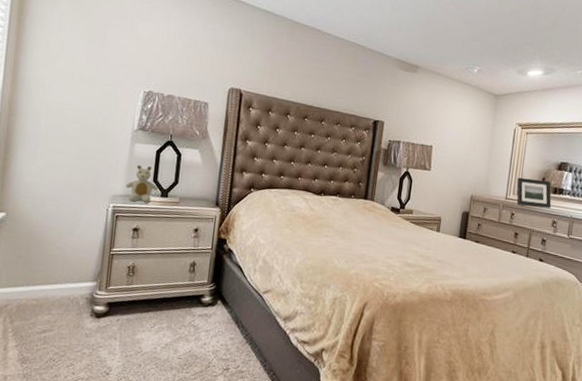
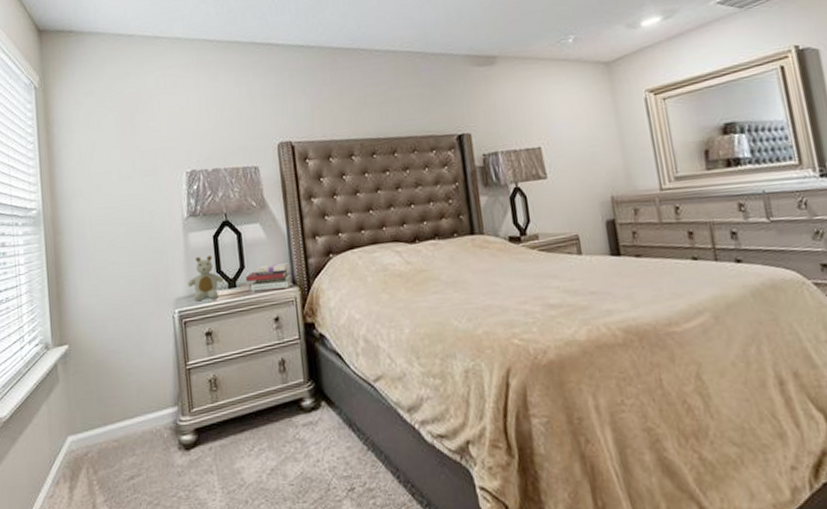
books: none [177,184,217,208] -> present [246,263,292,292]
picture frame: present [516,177,551,208] -> none [669,152,729,194]

